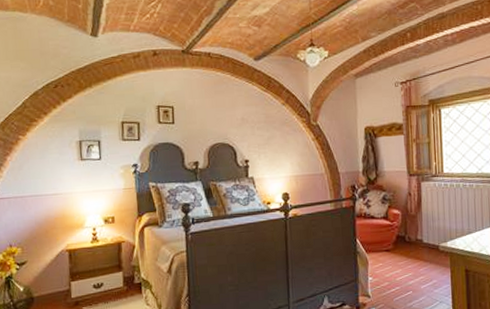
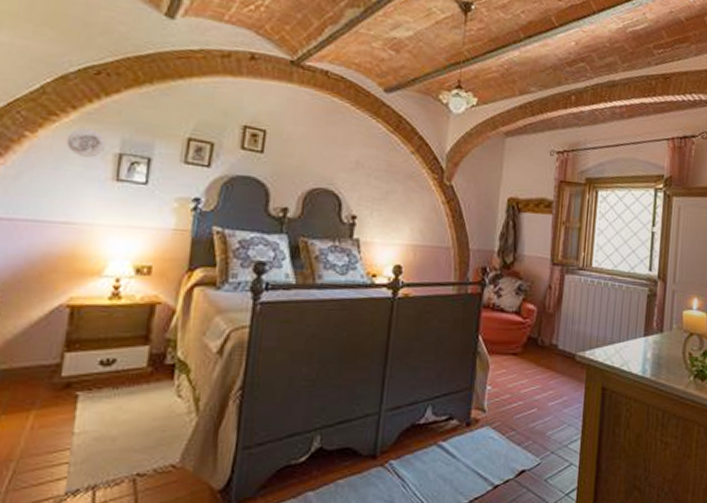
relief sculpture: none [44,127,70,147] -> present [66,128,107,158]

